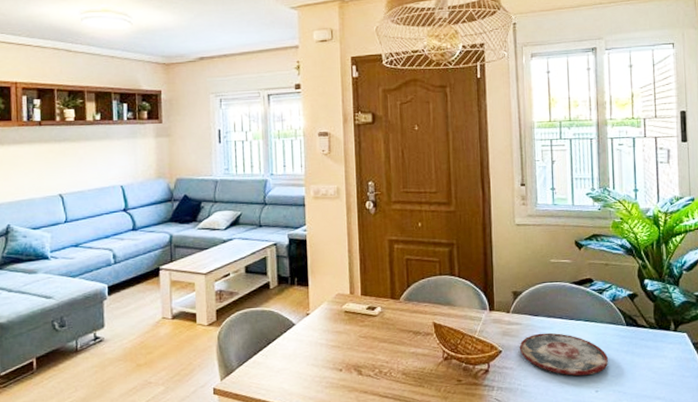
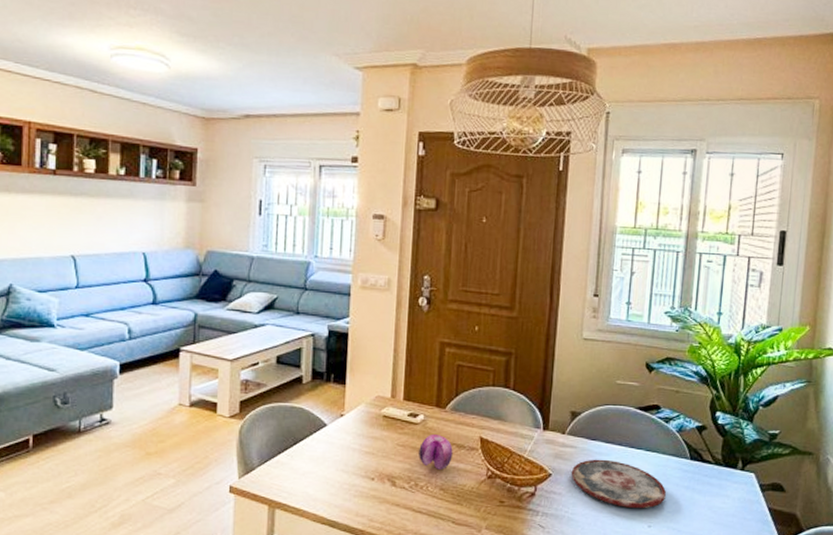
fruit: none [380,324,411,356] -> present [419,435,453,470]

